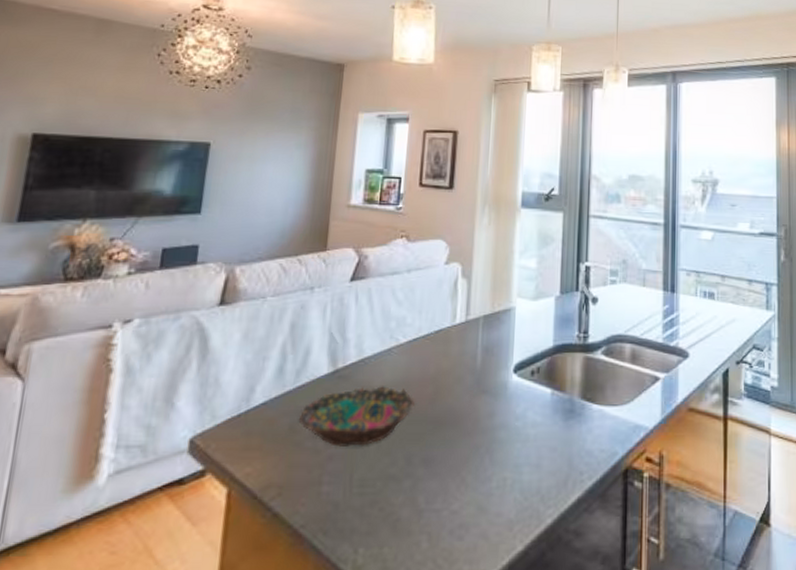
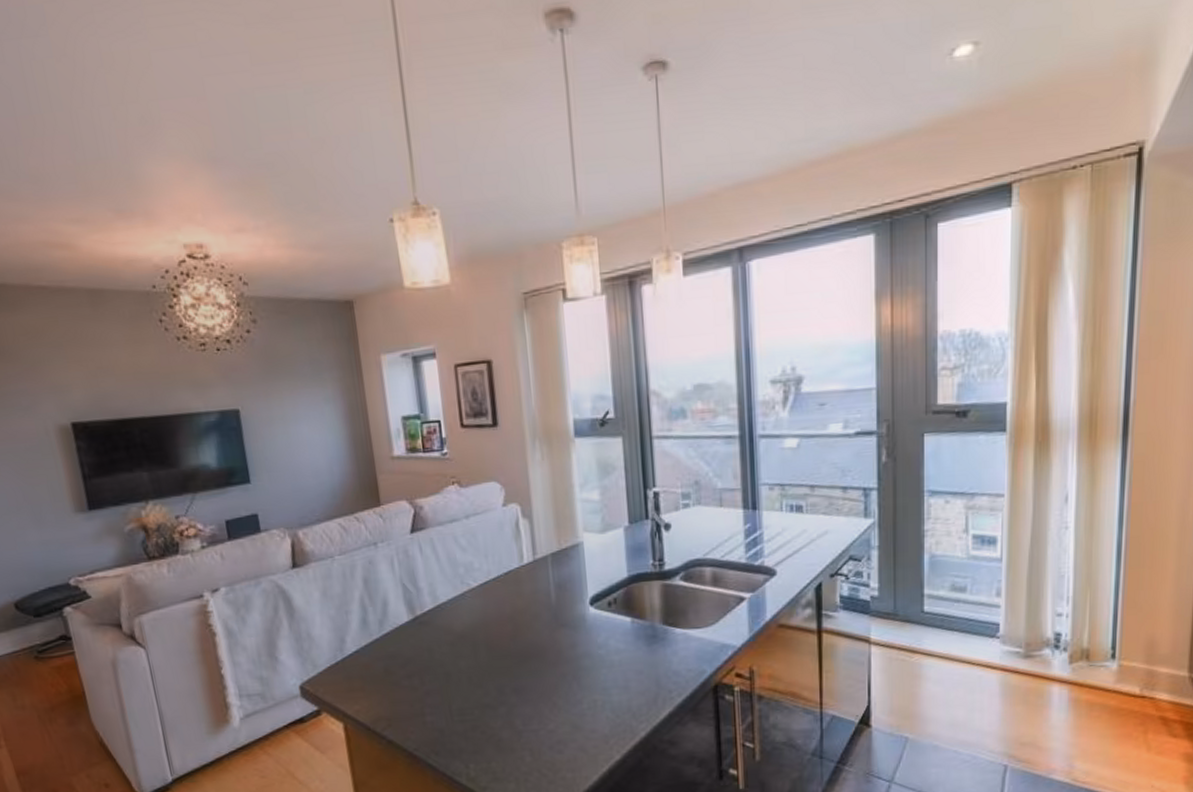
bowl: present [298,386,416,447] -> none [391,628,498,683]

